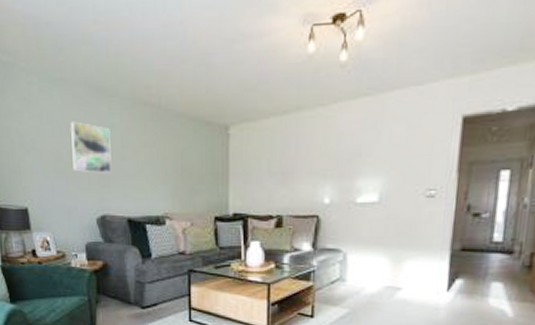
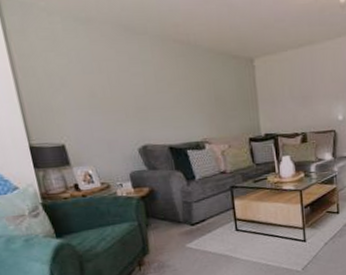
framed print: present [71,121,112,173] -> none [101,59,149,107]

